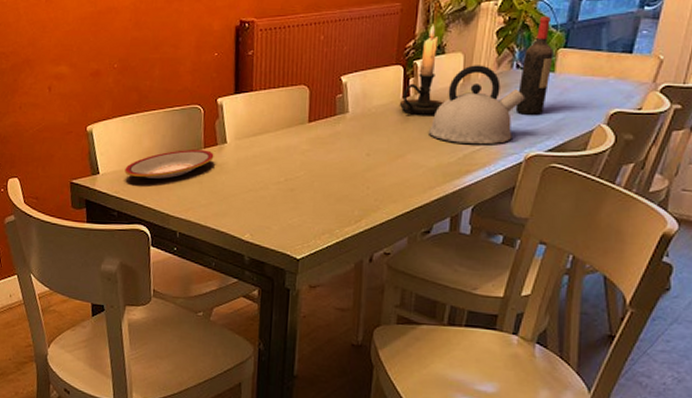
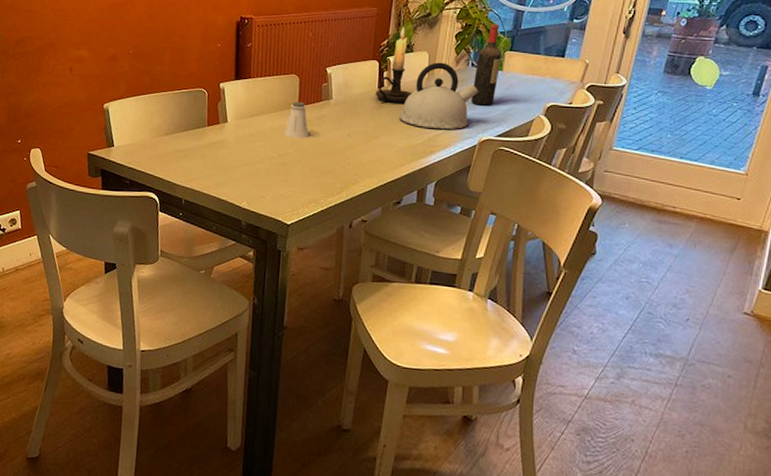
plate: present [125,150,214,180] -> none [137,127,216,153]
saltshaker: none [293,116,321,160] -> present [285,101,309,139]

